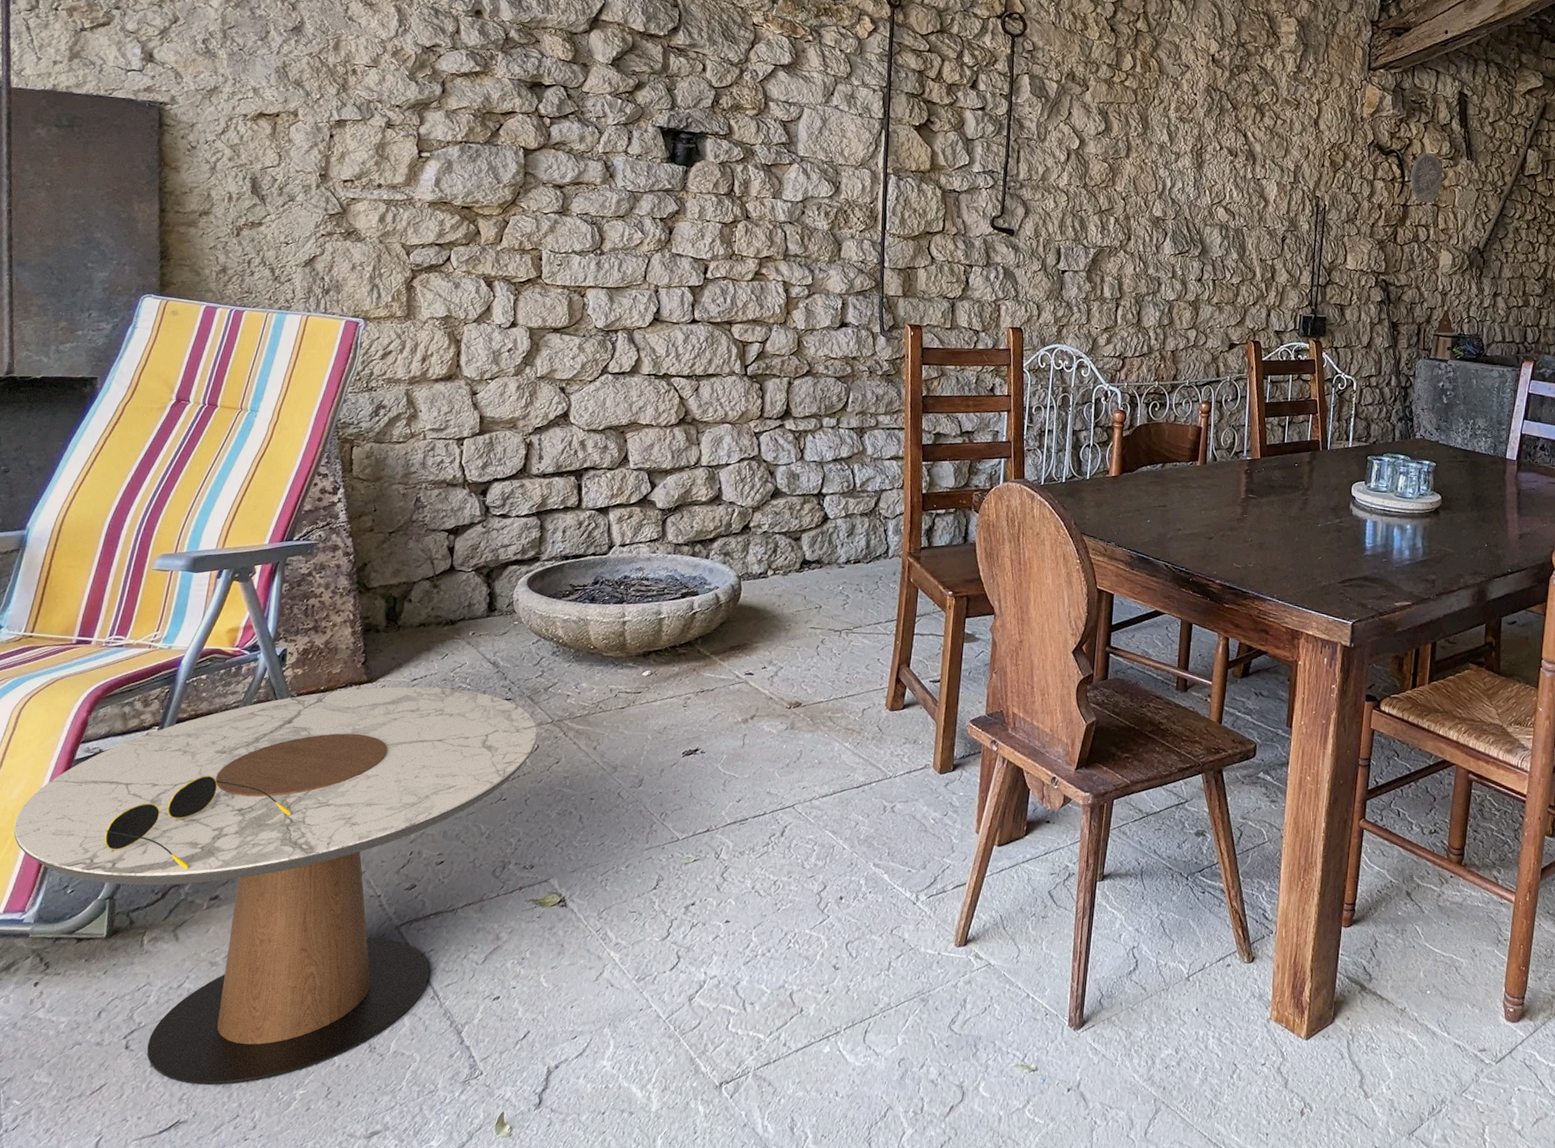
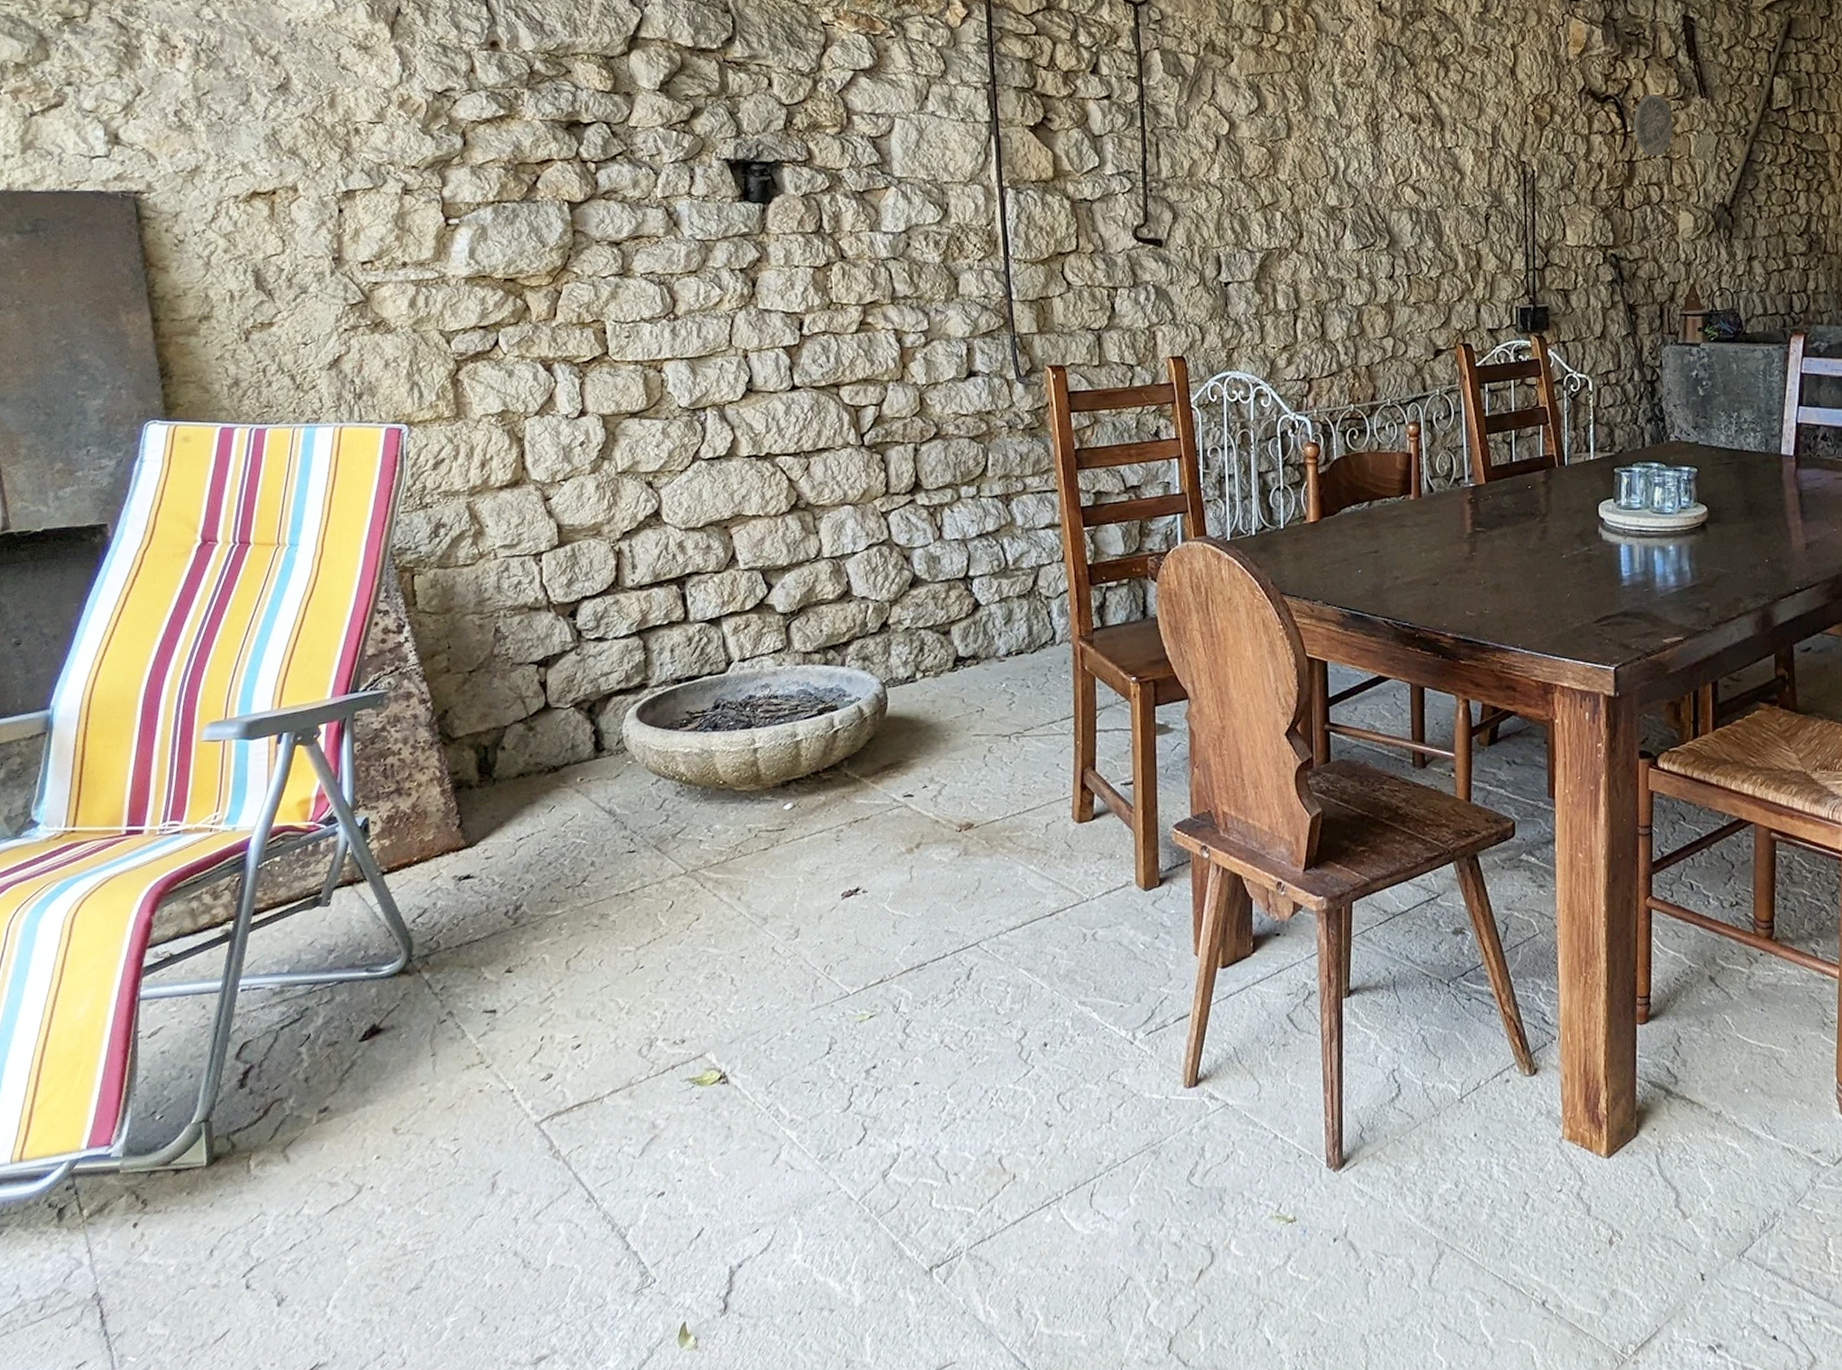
side table: present [14,686,538,1085] -> none [85,846,671,1321]
sunglasses: present [104,775,292,869] -> none [189,971,400,1080]

